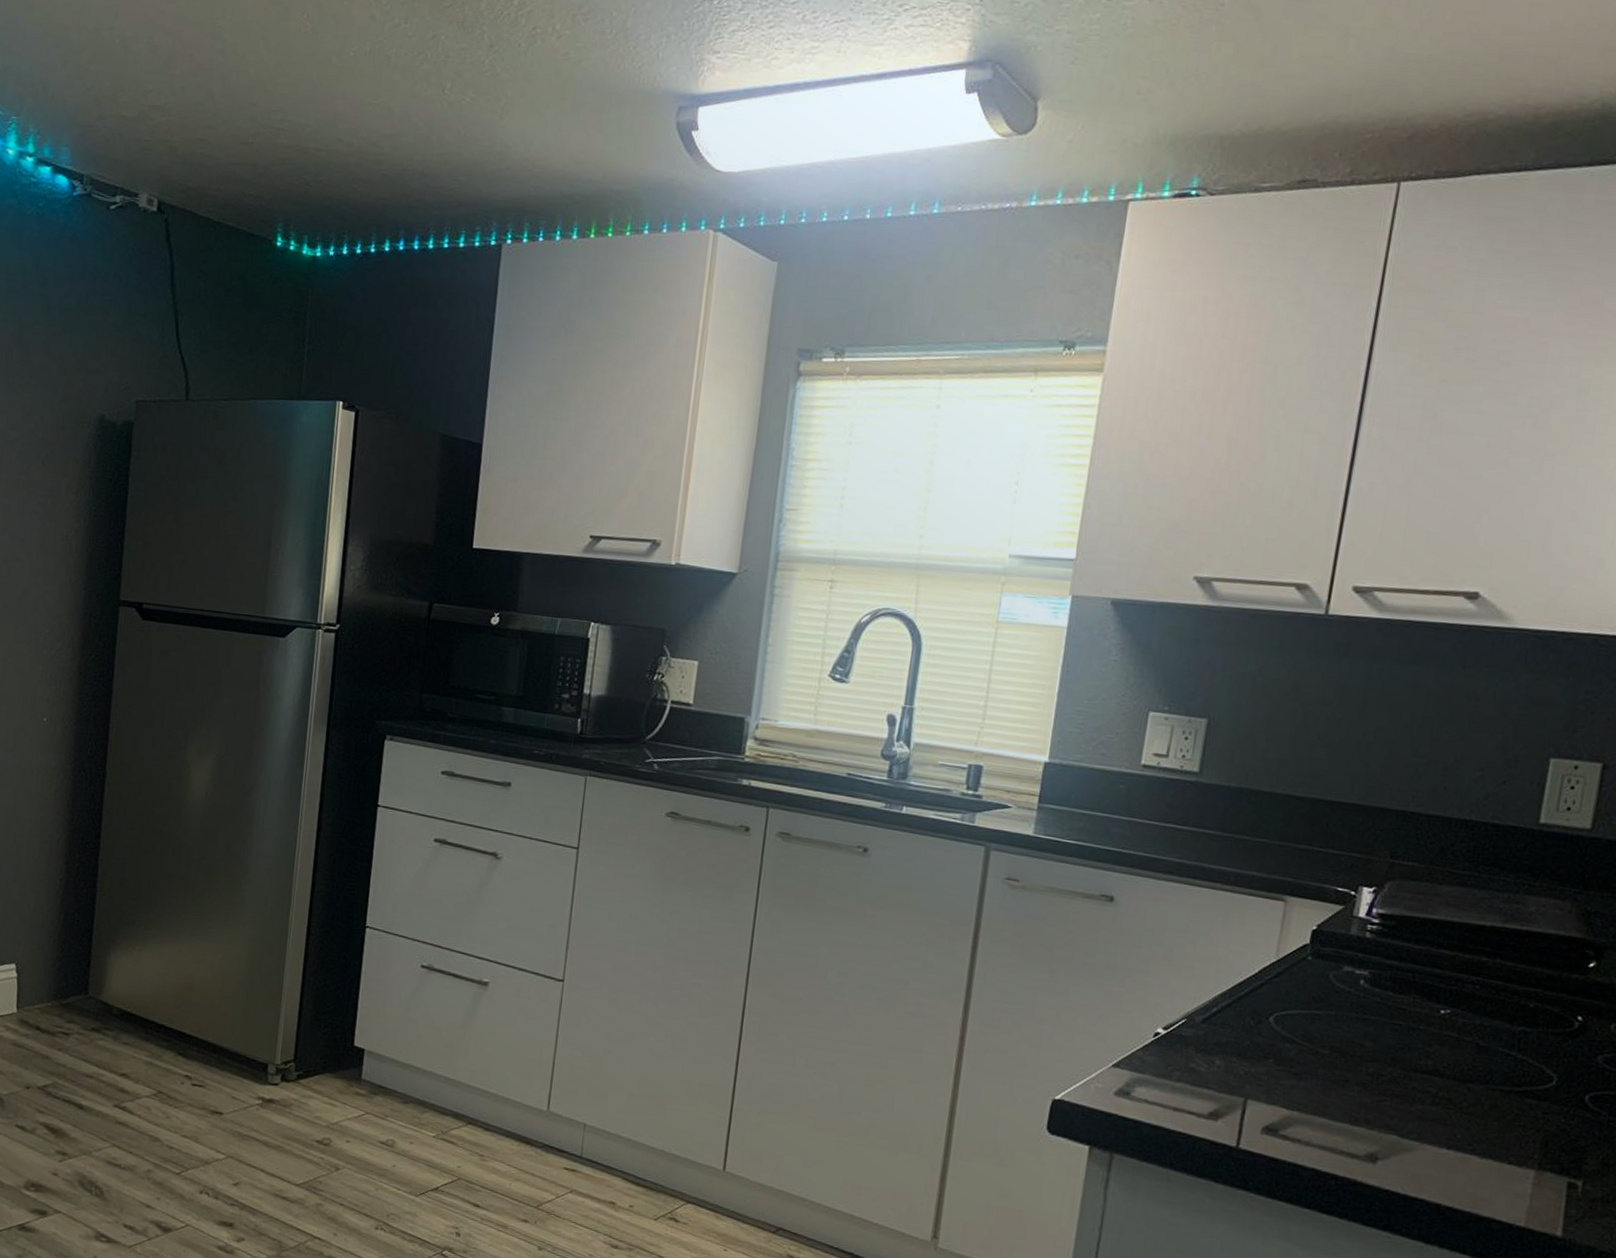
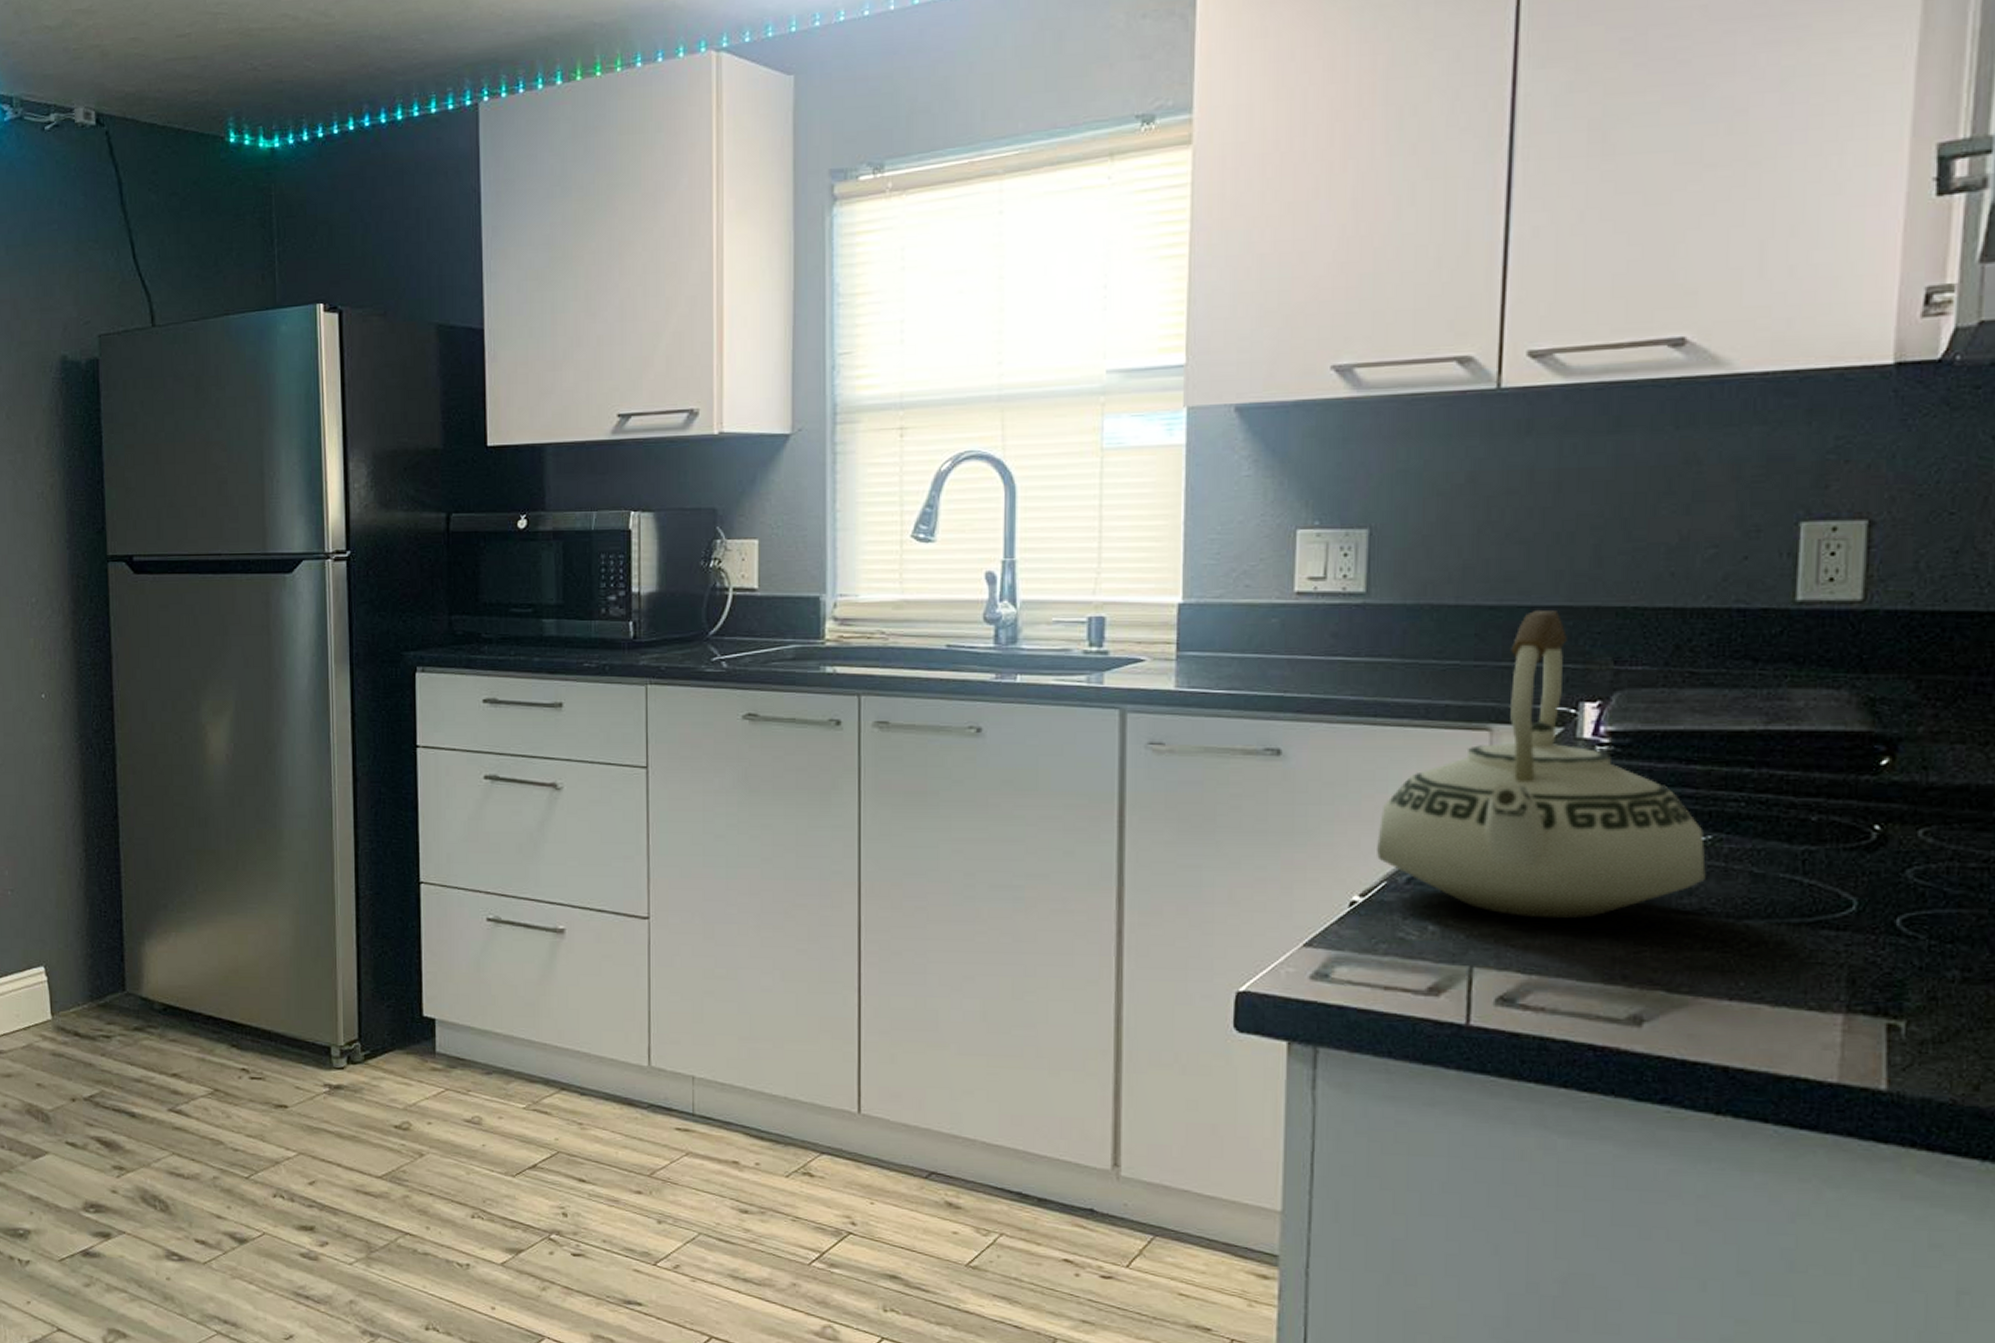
teakettle: none [1181,804,1444,1069] -> present [1377,609,1706,919]

